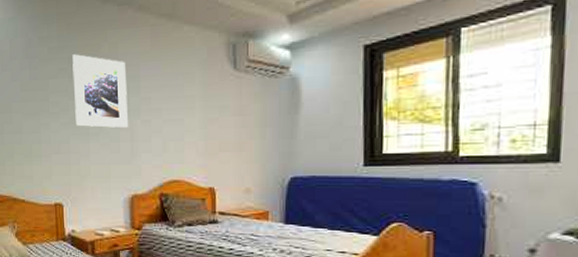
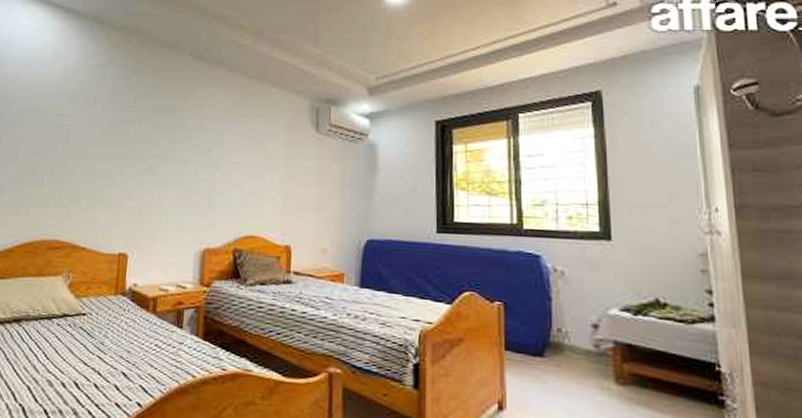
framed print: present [72,54,129,128] -> none [153,104,211,179]

